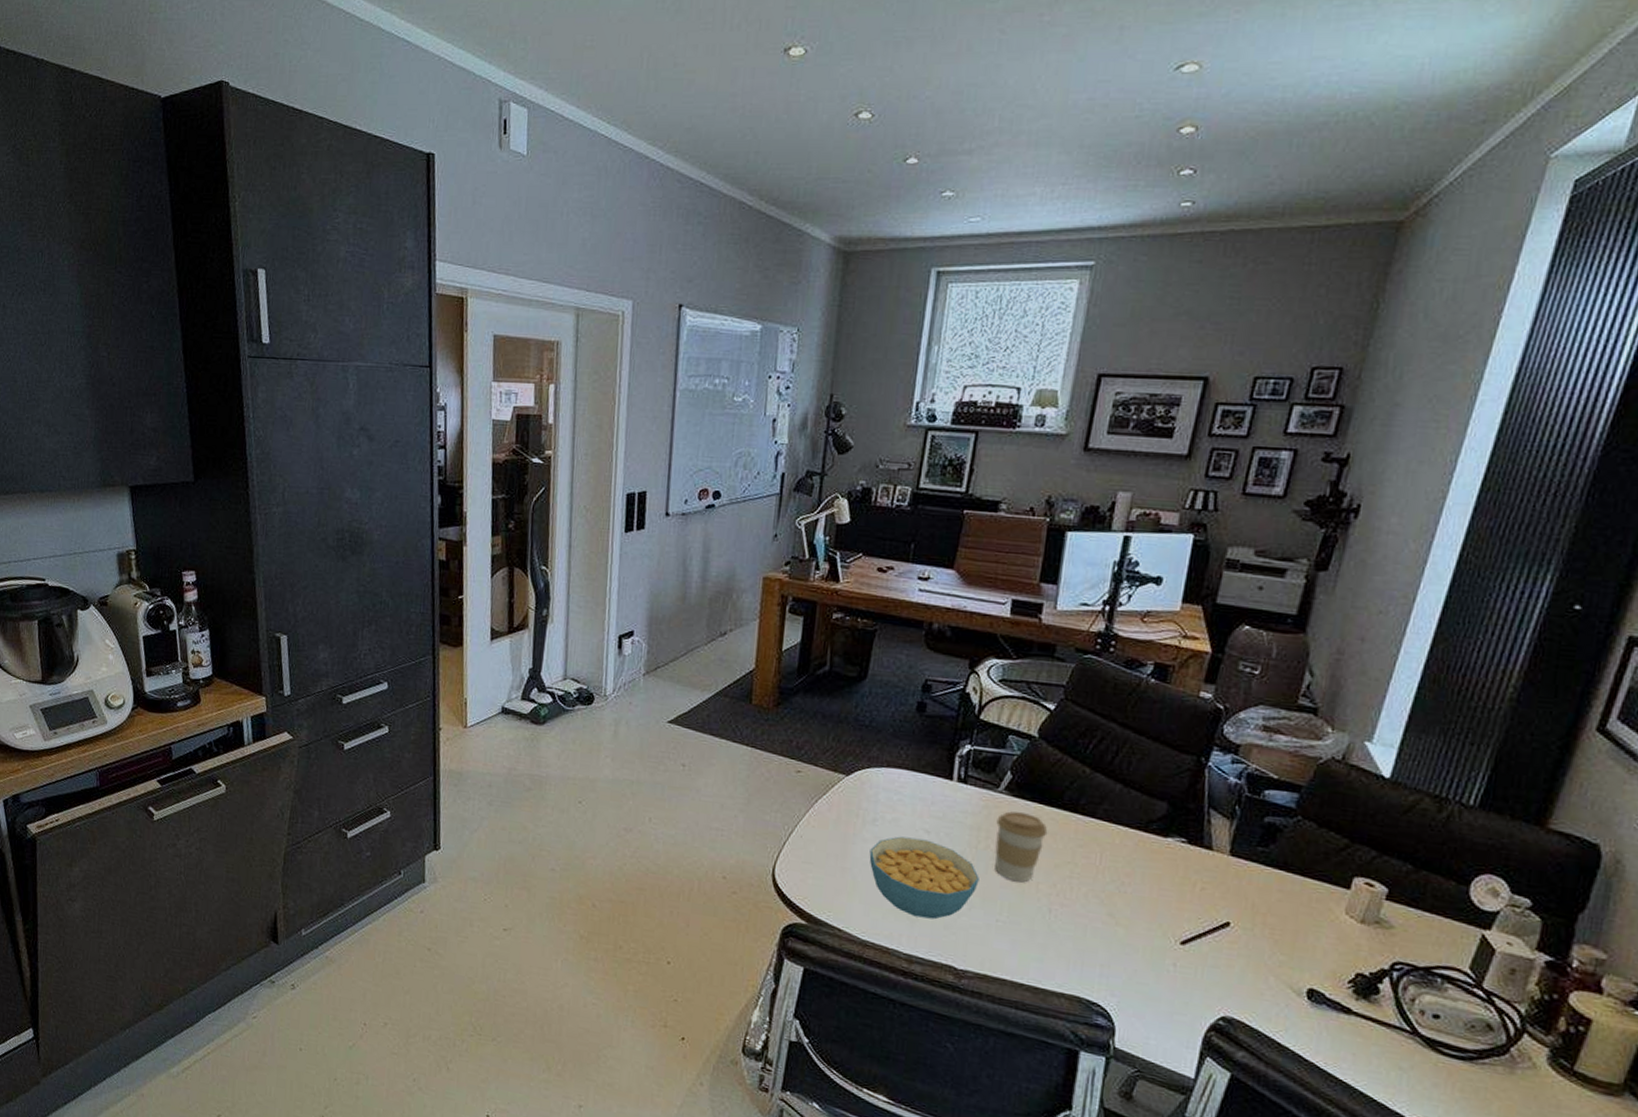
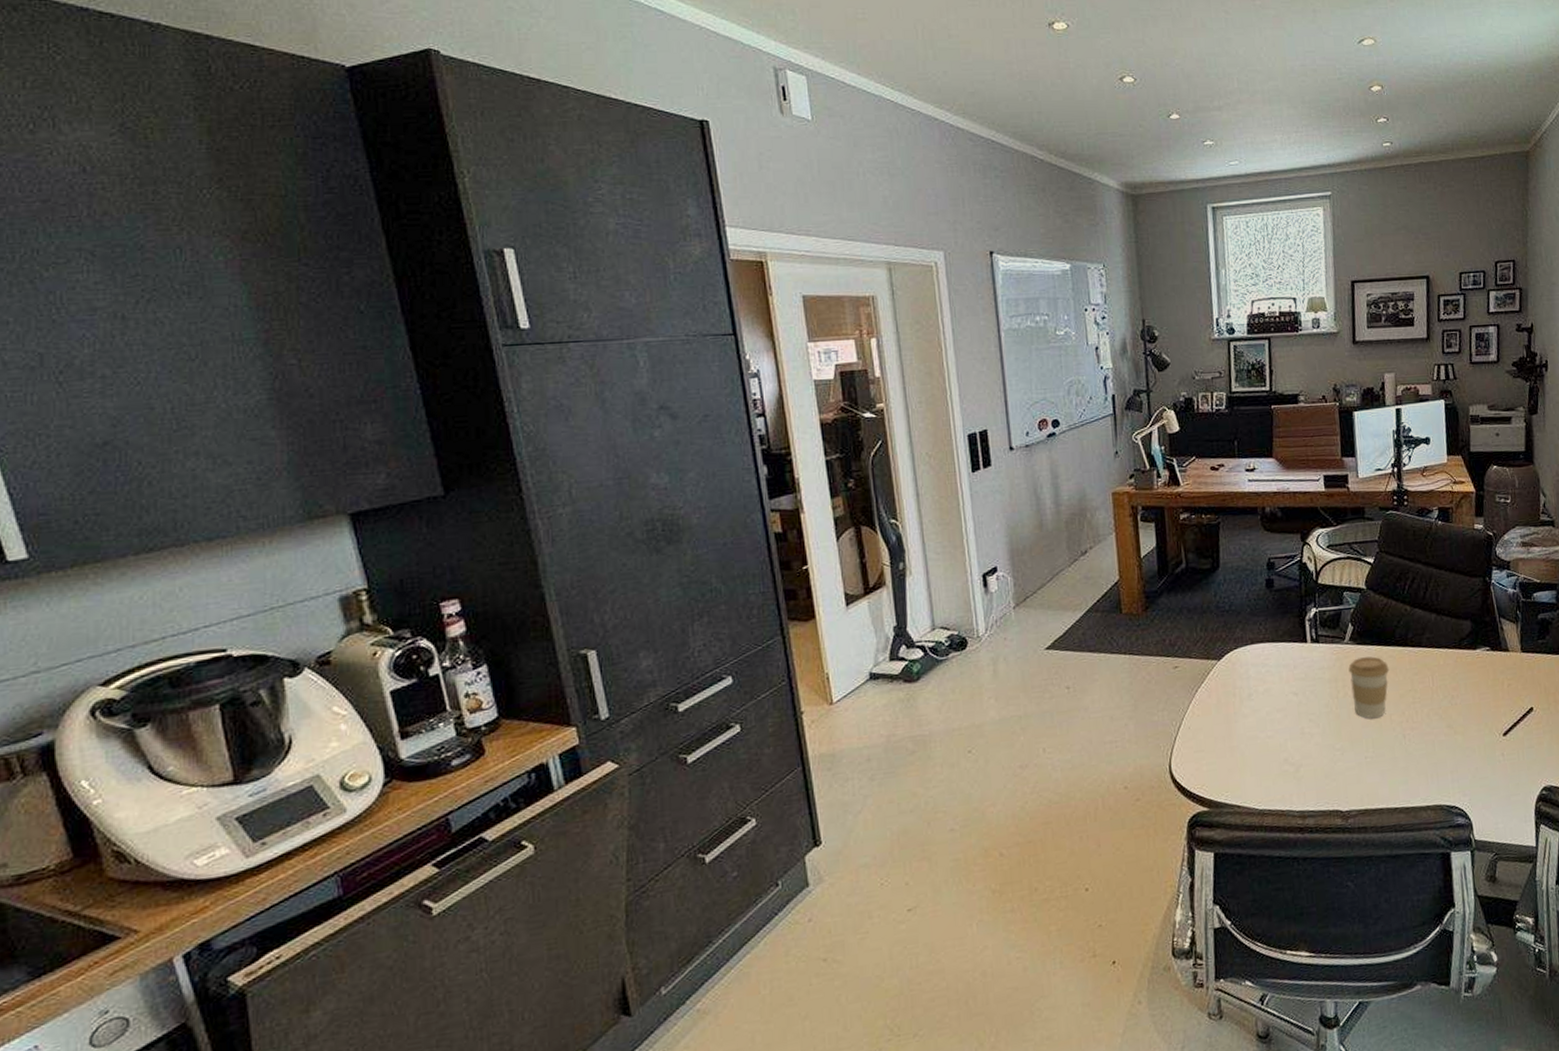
cereal bowl: present [869,836,979,920] -> none [1251,701,1345,775]

